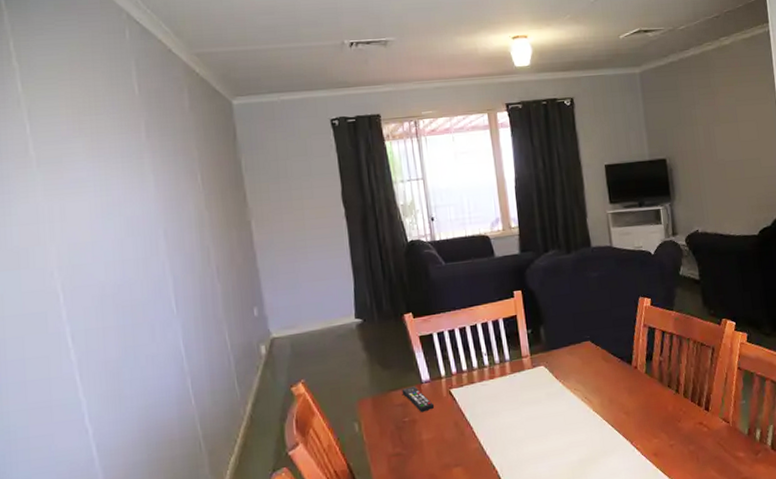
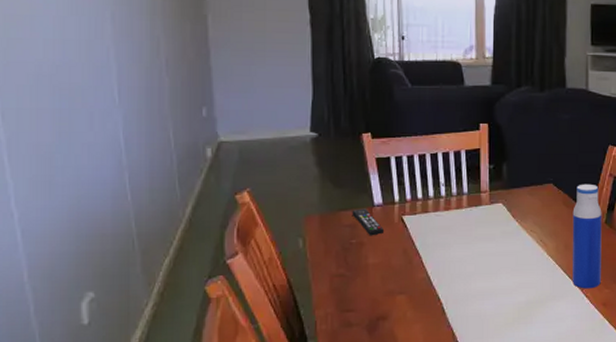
water bottle: none [612,336,649,442] -> present [572,183,602,289]

